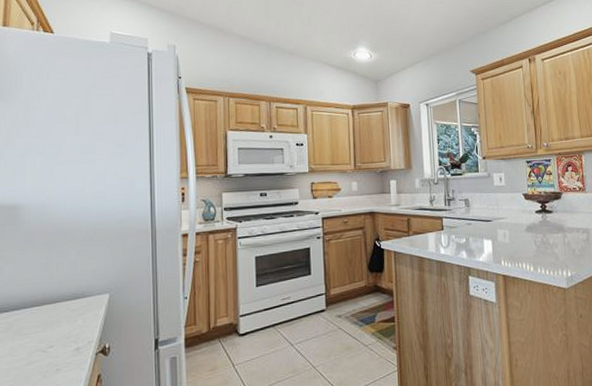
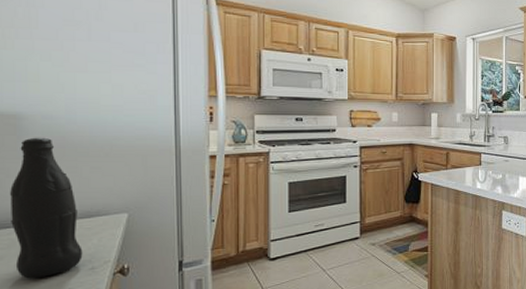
bottle: none [8,225,69,361] -> present [10,137,83,279]

